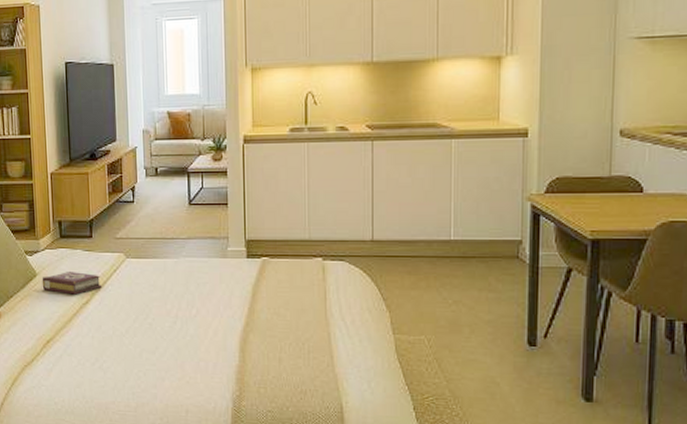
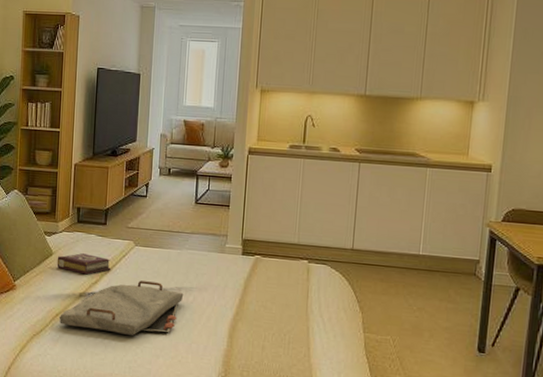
serving tray: none [50,296,186,358] -> present [59,280,184,335]

